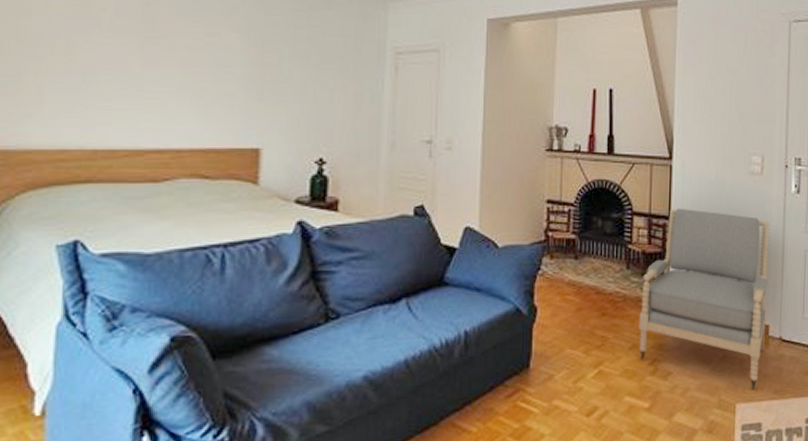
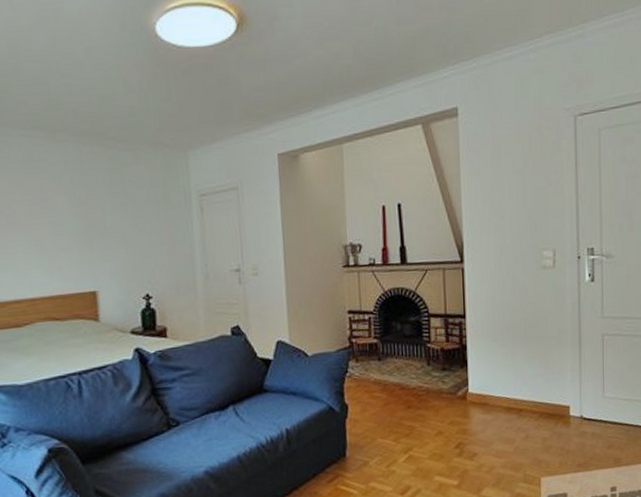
armchair: present [639,208,770,390] -> none [442,306,566,465]

